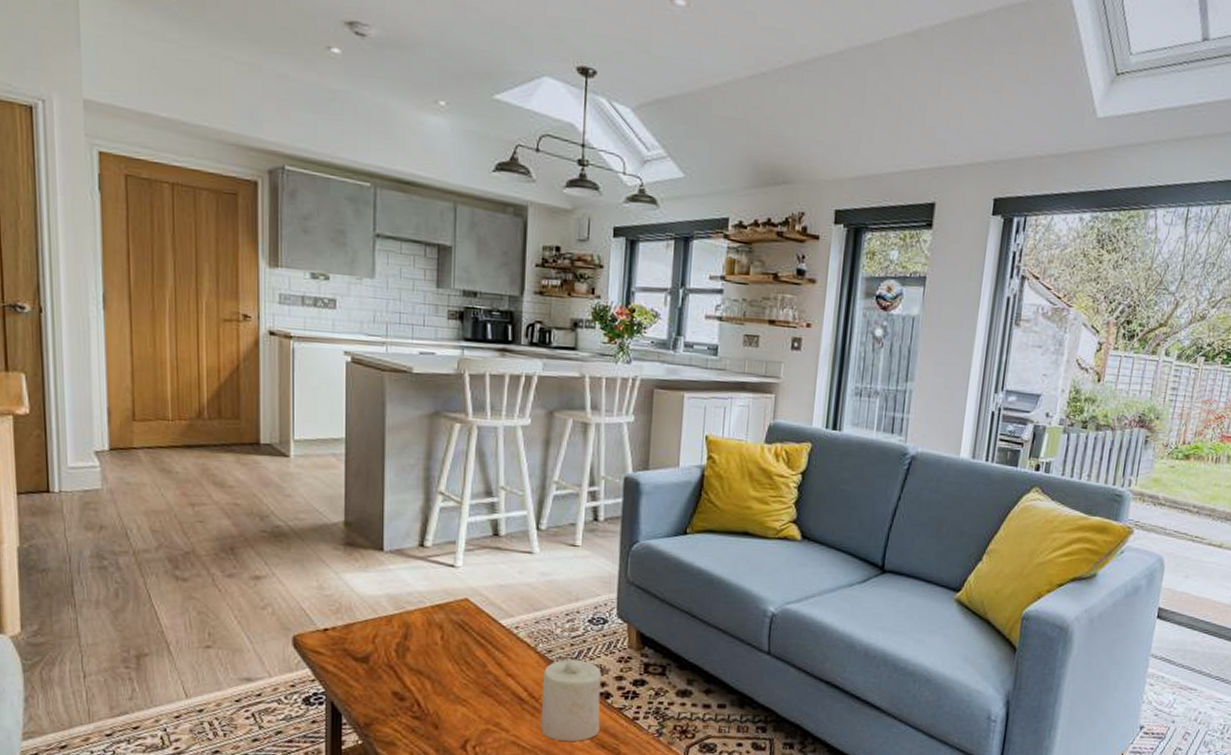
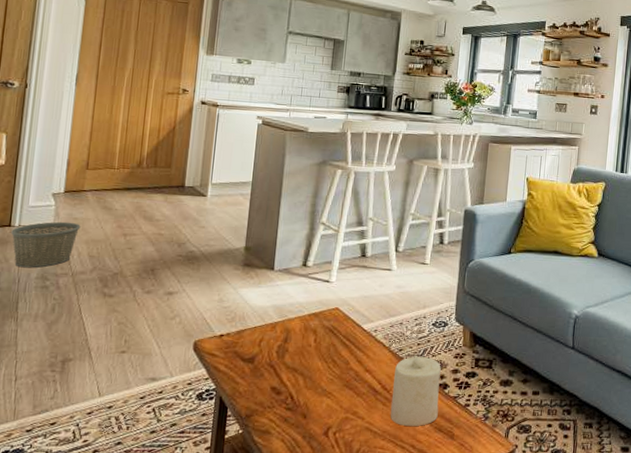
basket: none [51,487,136,544] -> present [11,221,81,268]

